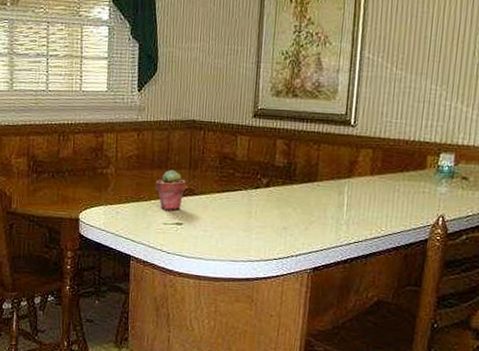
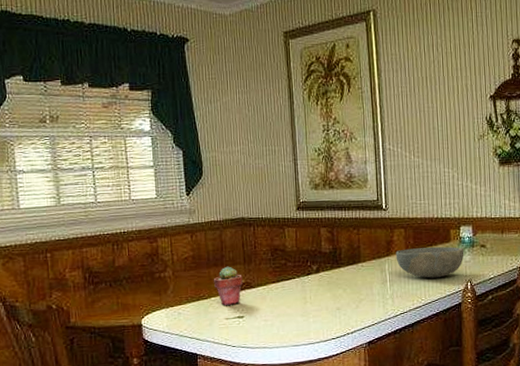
bowl: none [358,172,441,209] -> present [396,246,464,279]

